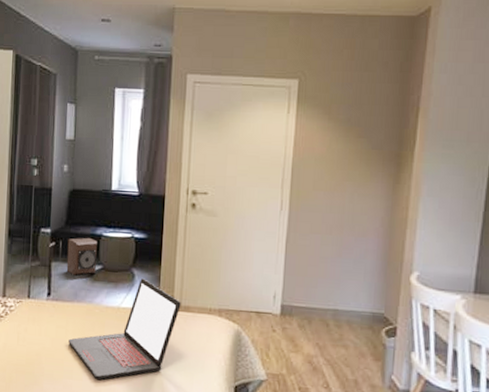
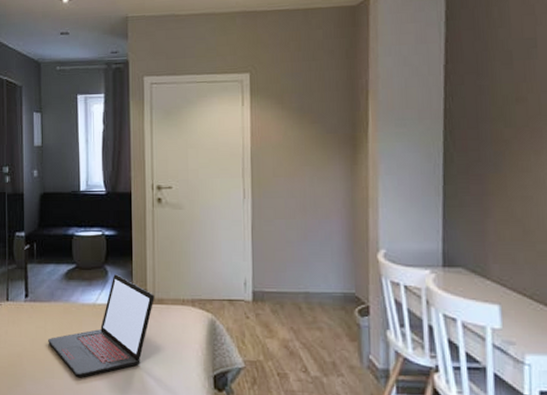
speaker: present [66,237,97,276] -> none [41,238,70,276]

